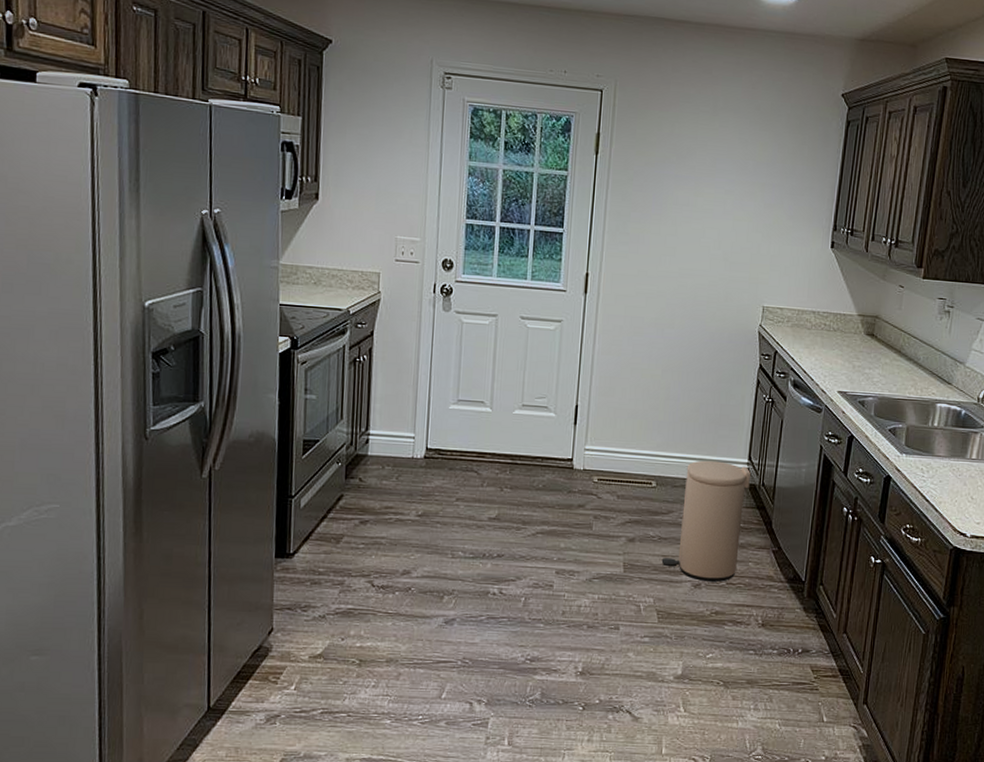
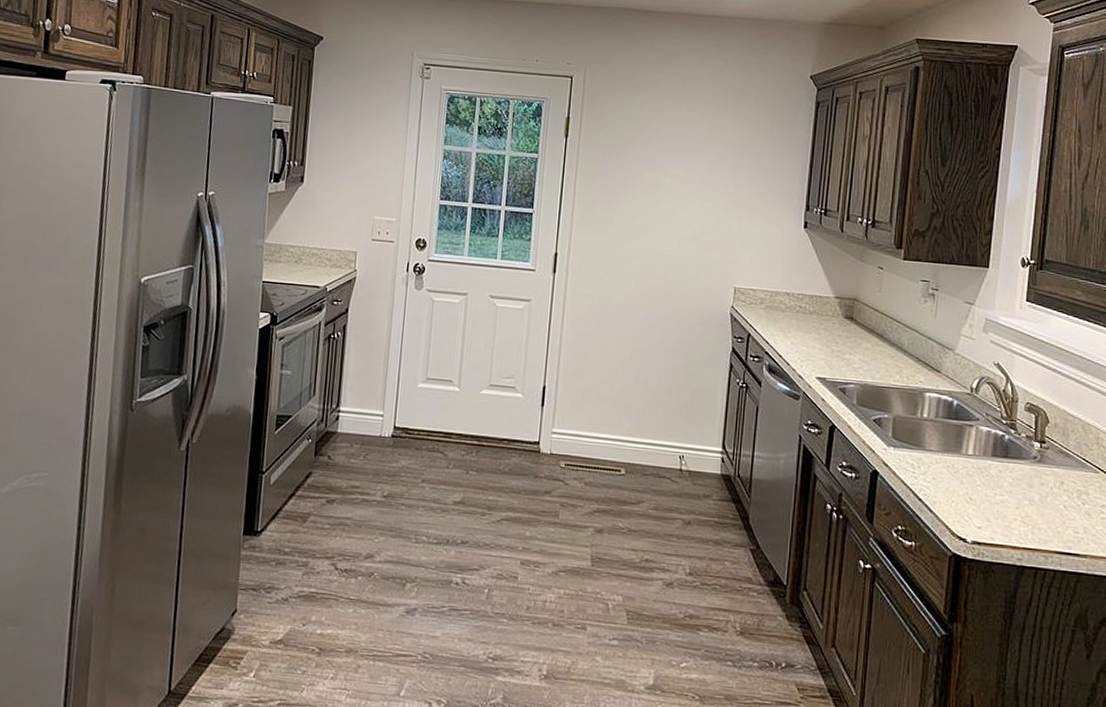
pedal bin: present [661,460,751,582] -> none [631,447,725,582]

